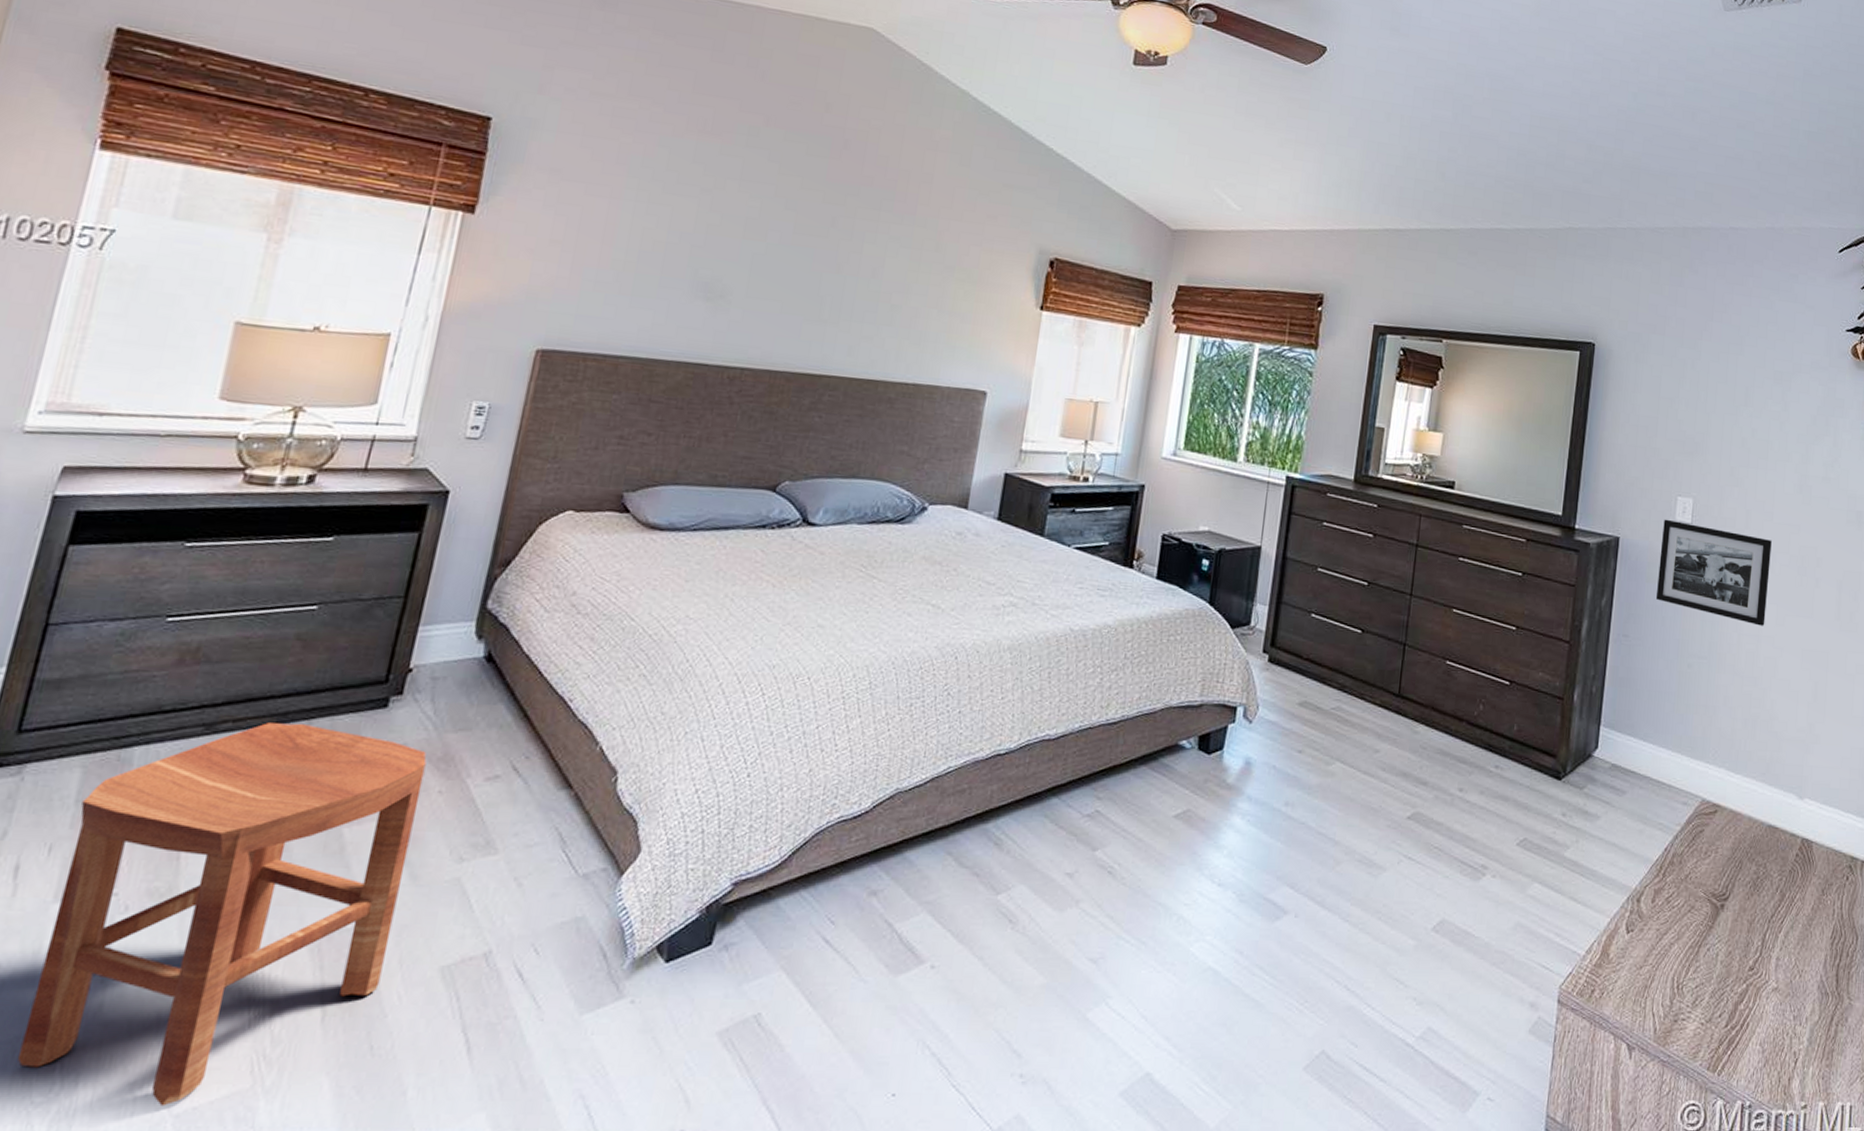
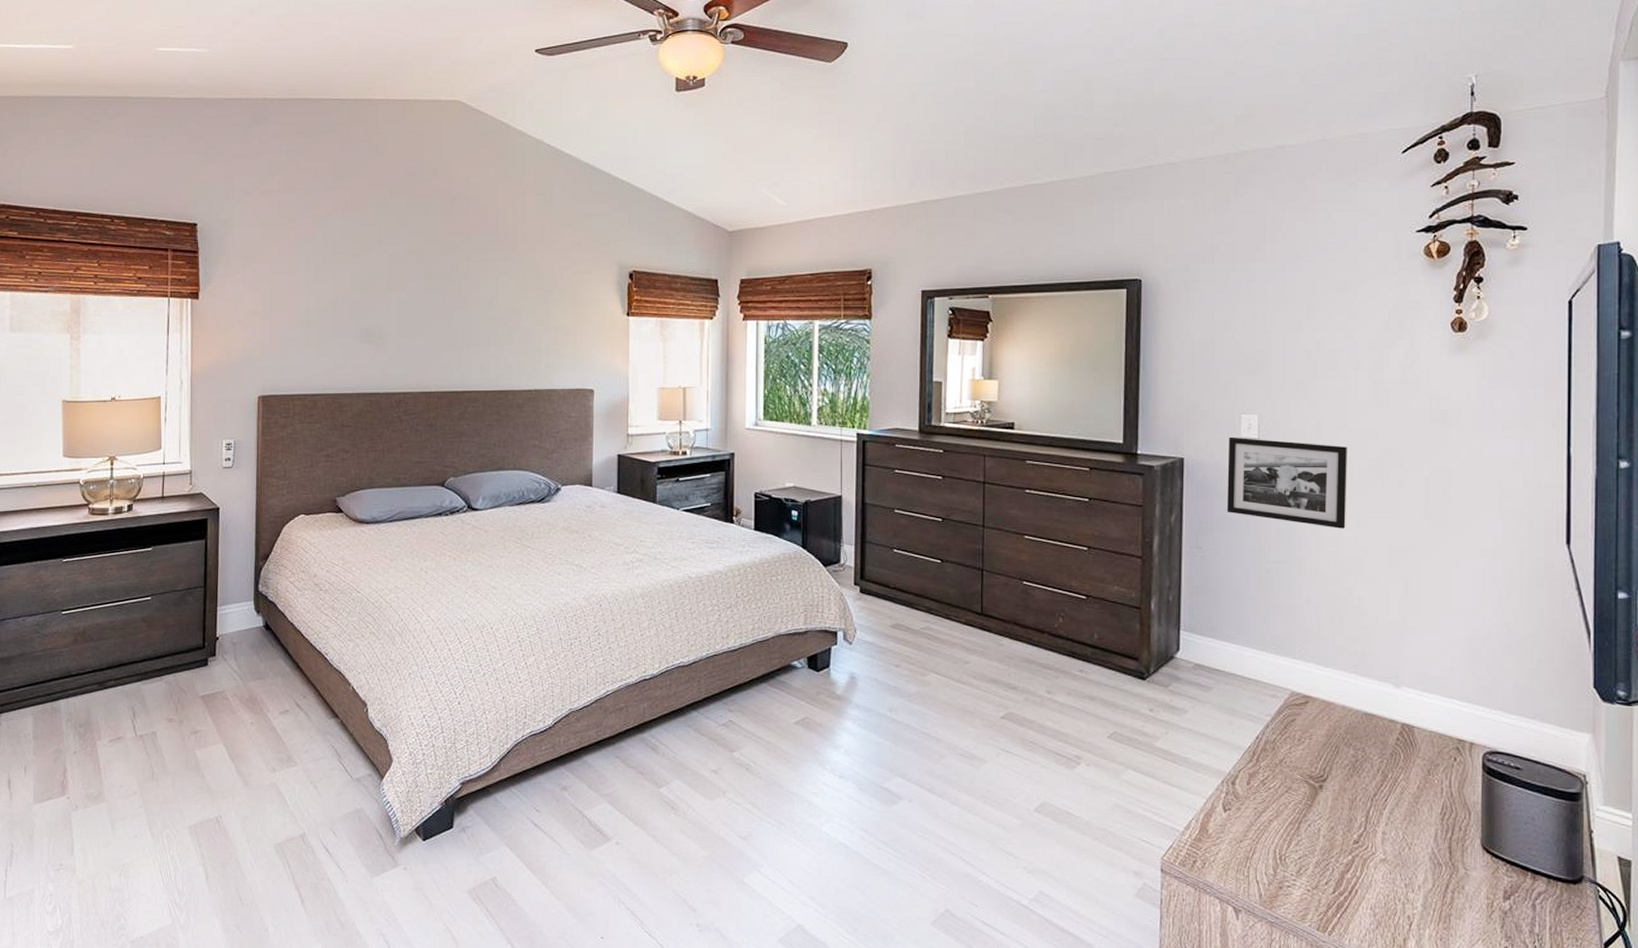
stool: present [17,723,427,1107] -> none [34,679,240,936]

